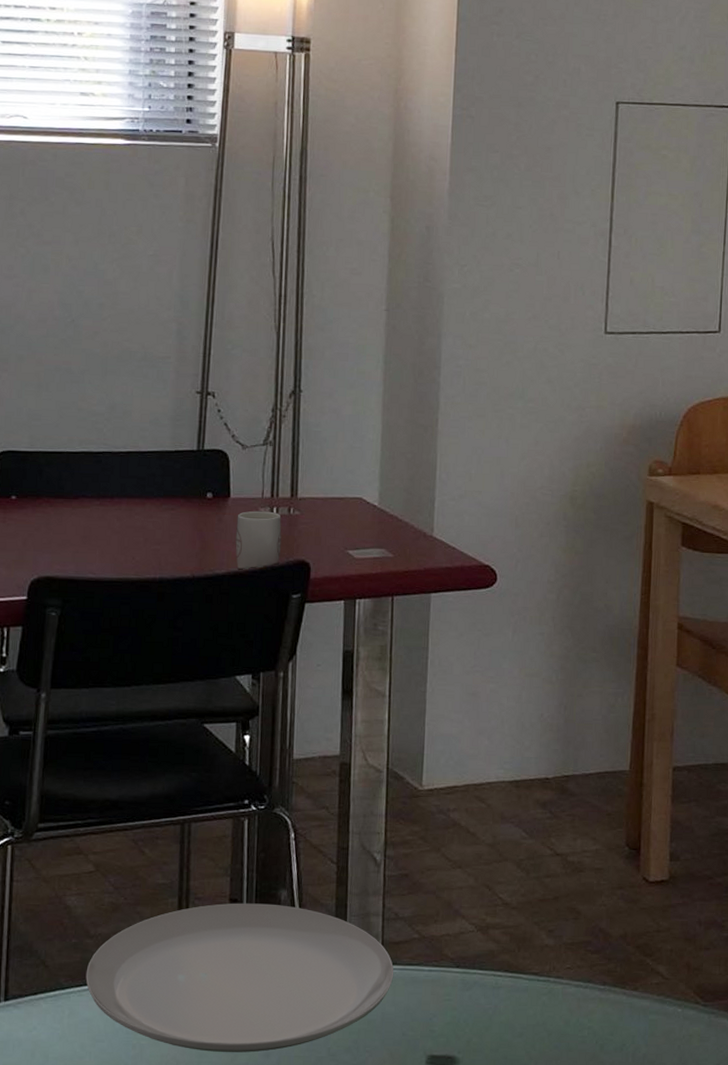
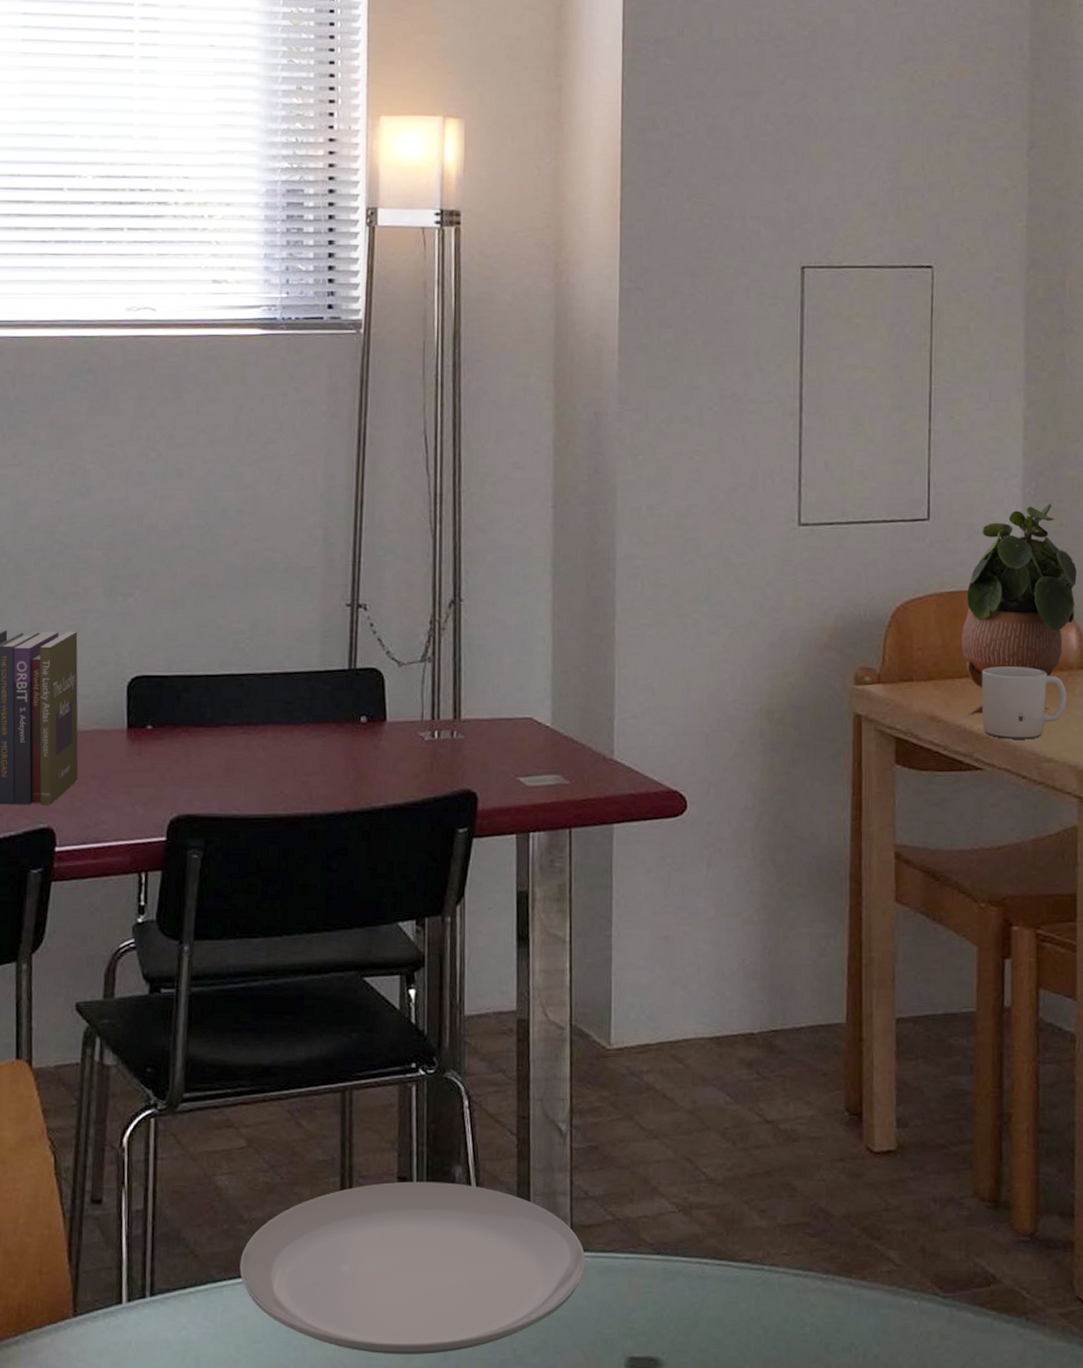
mug: present [235,511,282,572] -> none [393,735,445,805]

